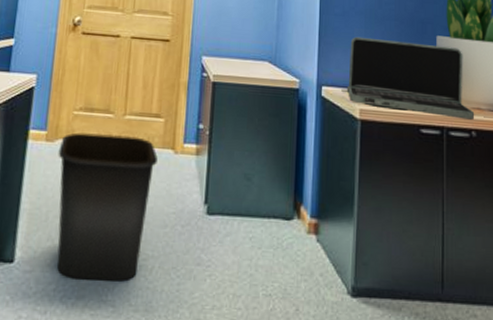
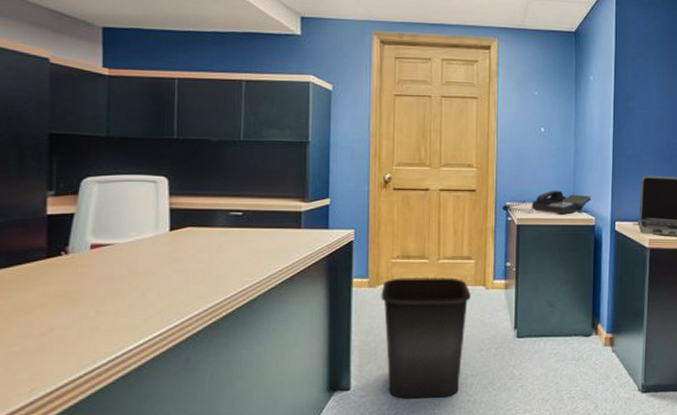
telephone: none [197,46,296,75] -> present [502,190,592,215]

